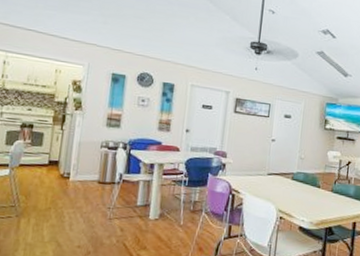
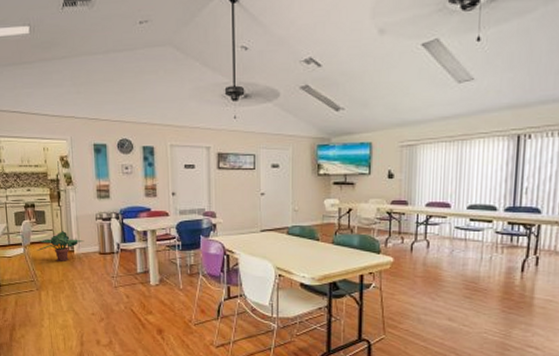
potted plant: none [25,155,84,188] -> present [36,231,85,261]

